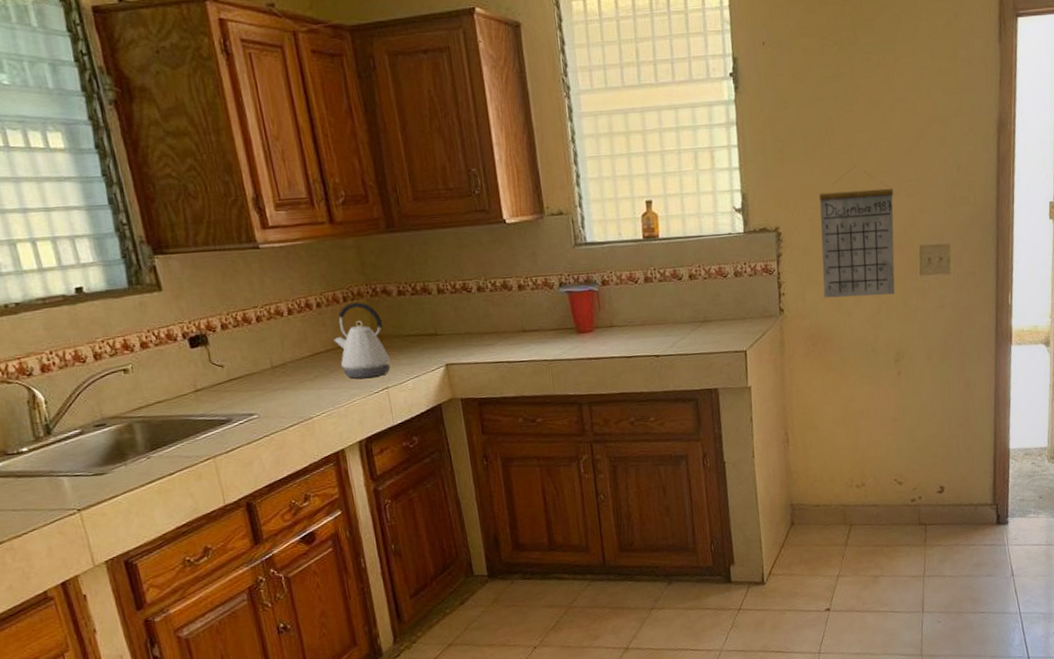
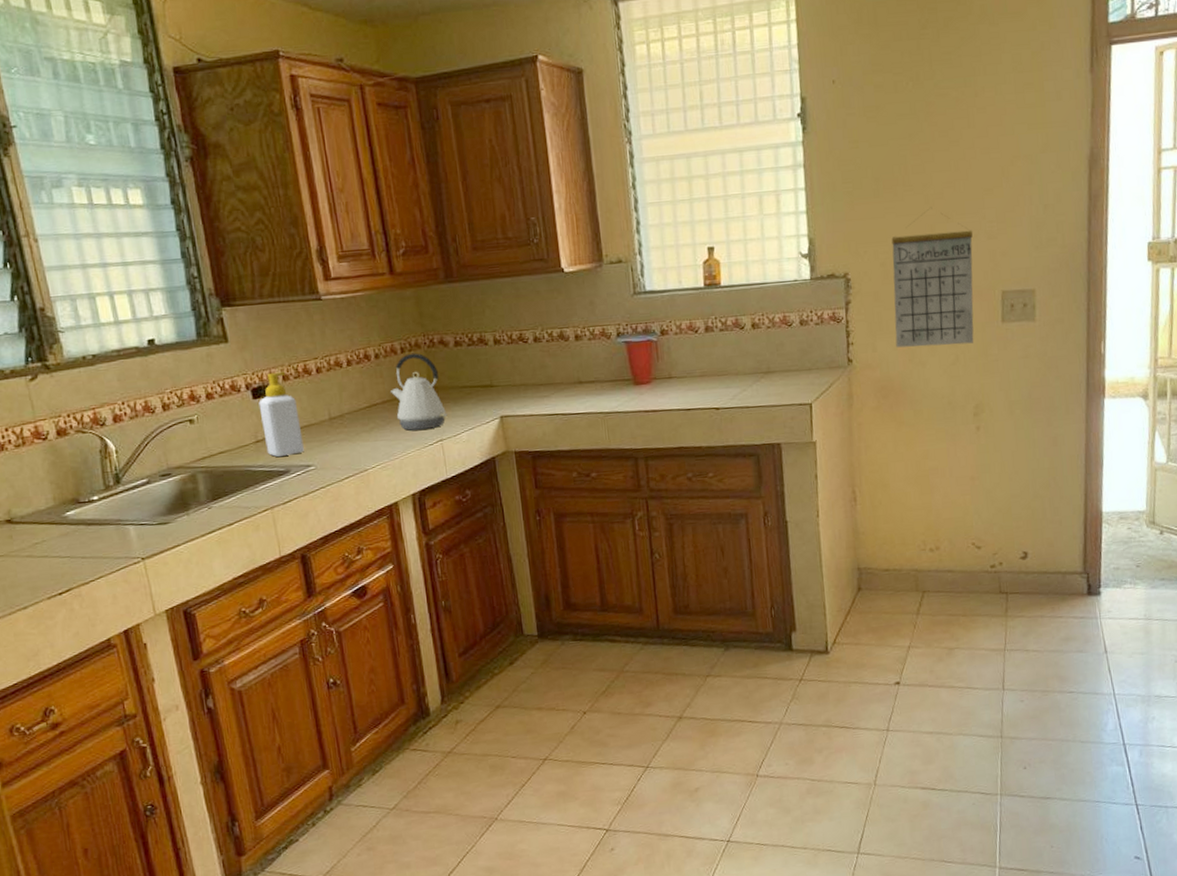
soap bottle: none [196,320,246,406] -> present [258,371,304,457]

